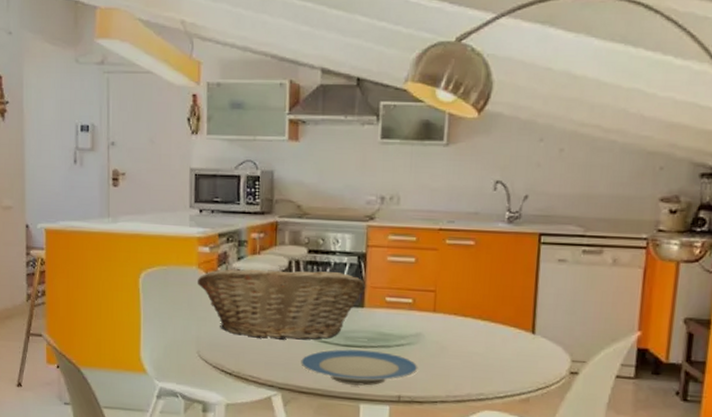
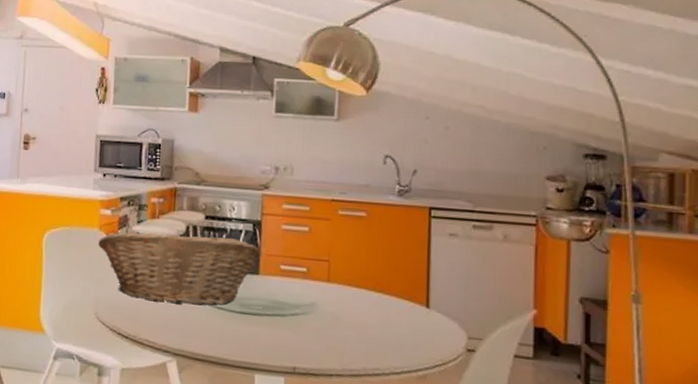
plate: present [301,349,418,386] -> none [196,316,313,355]

